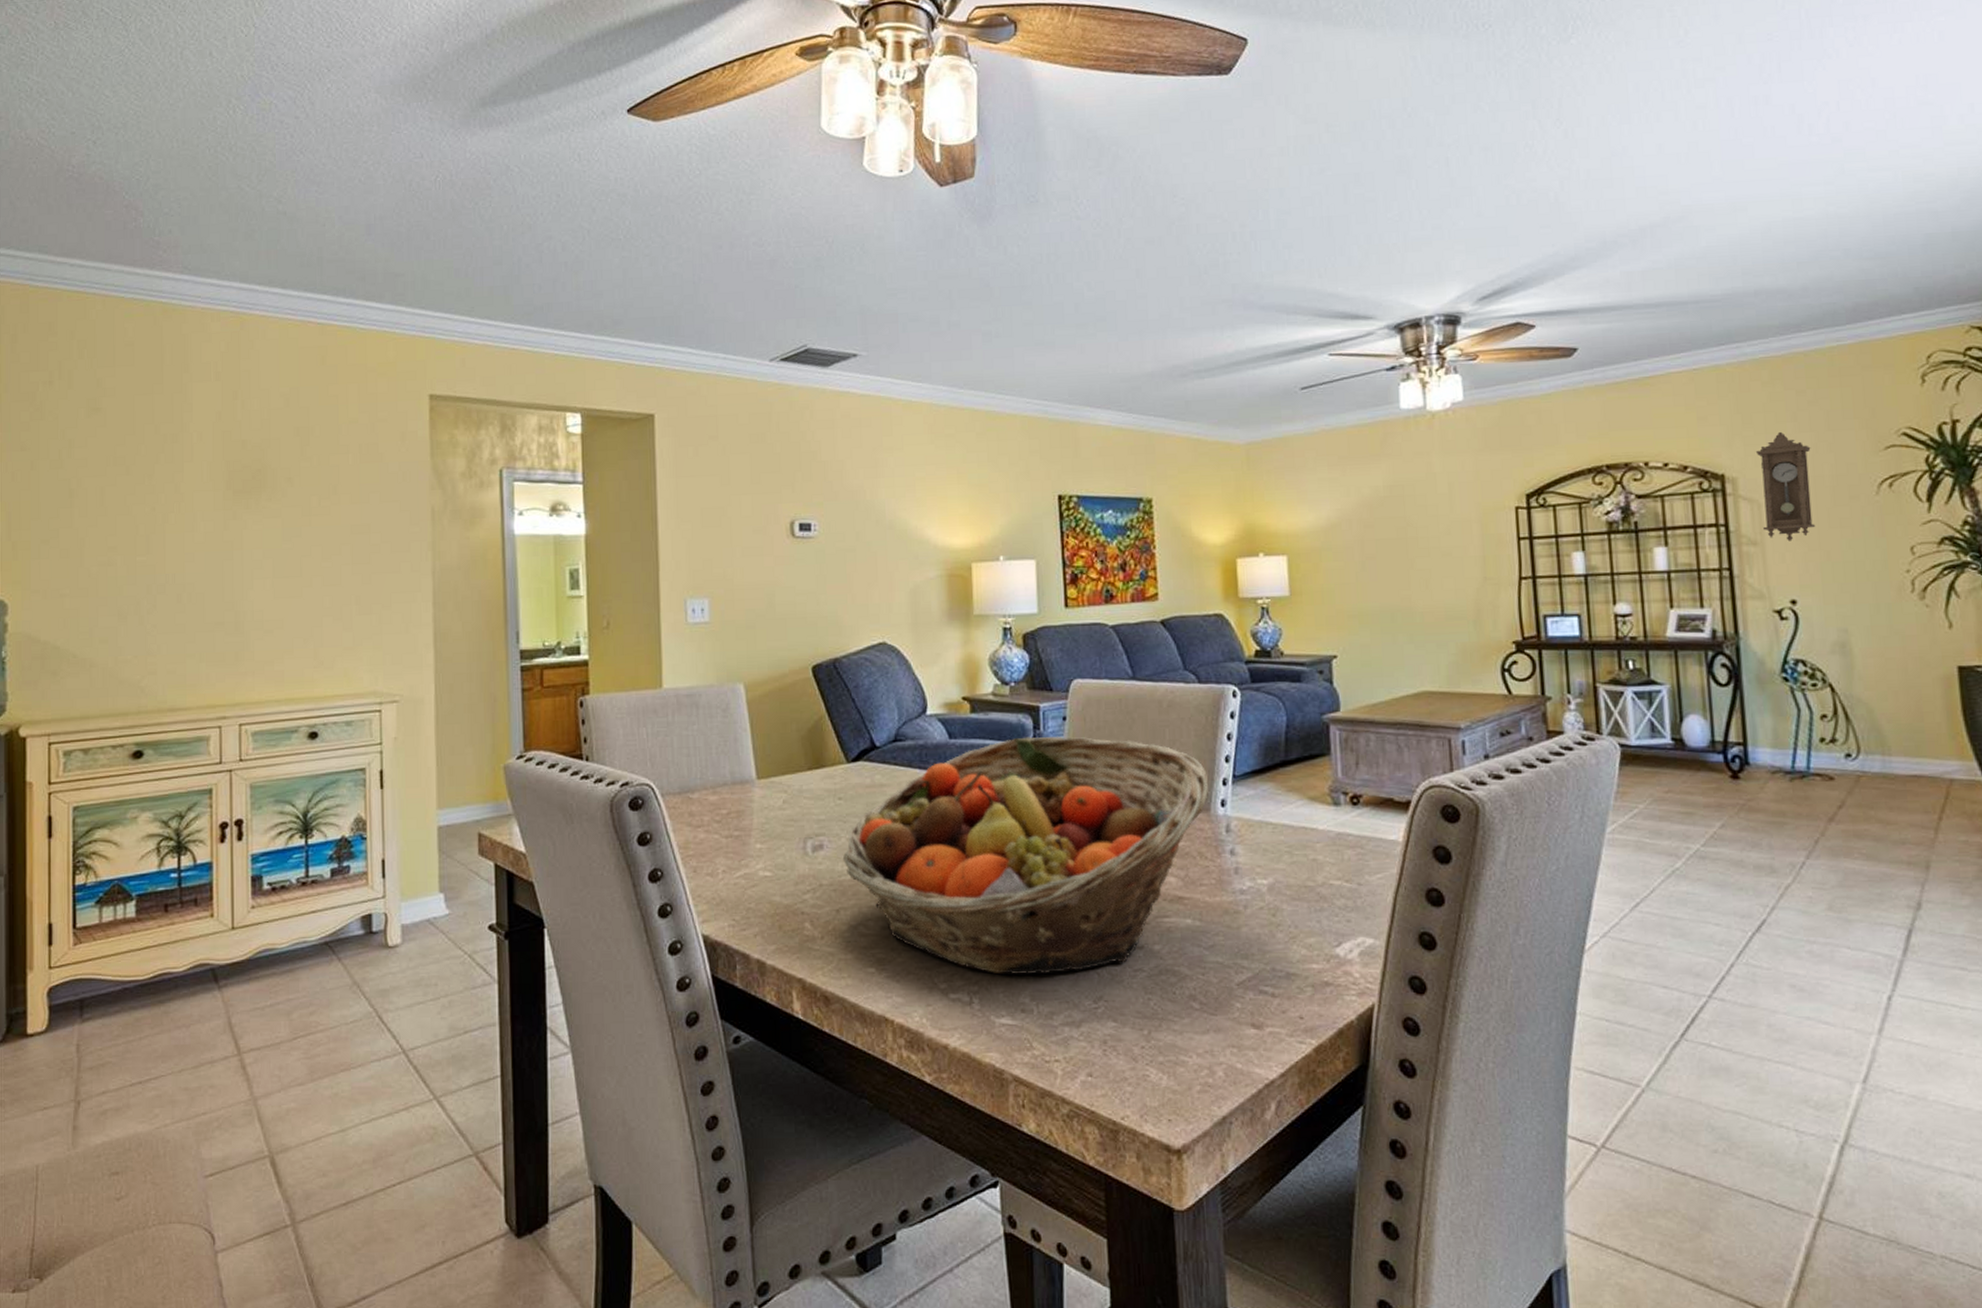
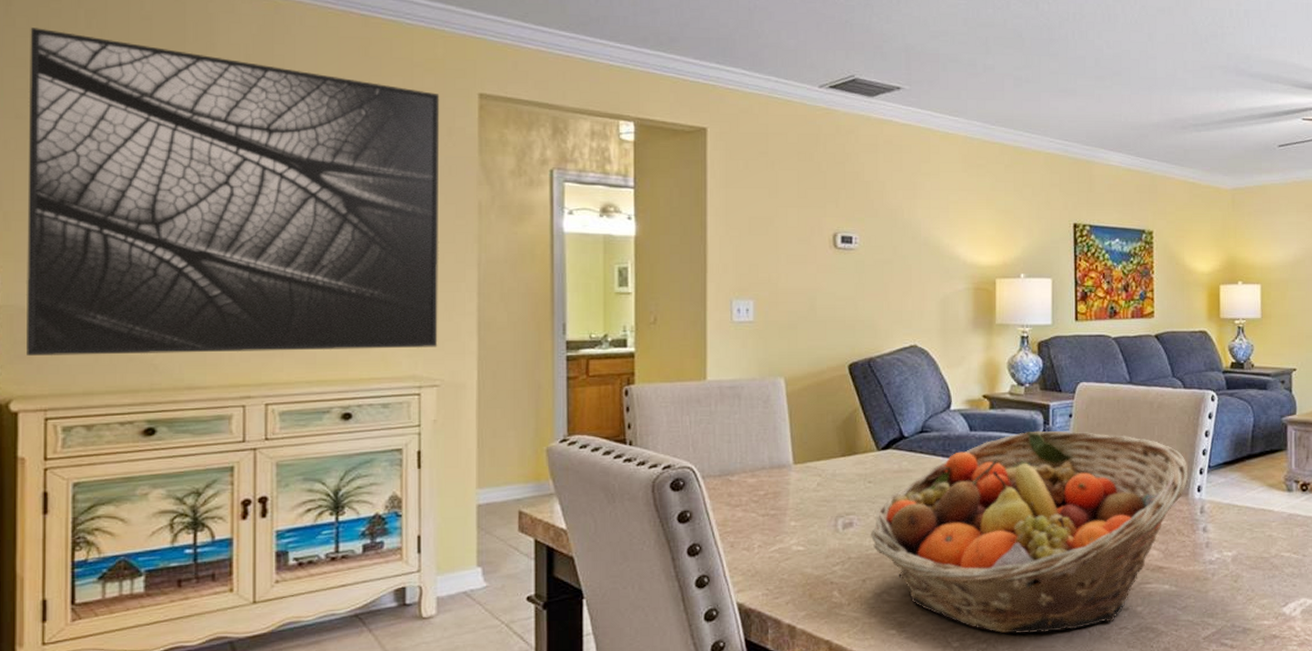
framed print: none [31,362,397,682] -> present [25,28,440,356]

